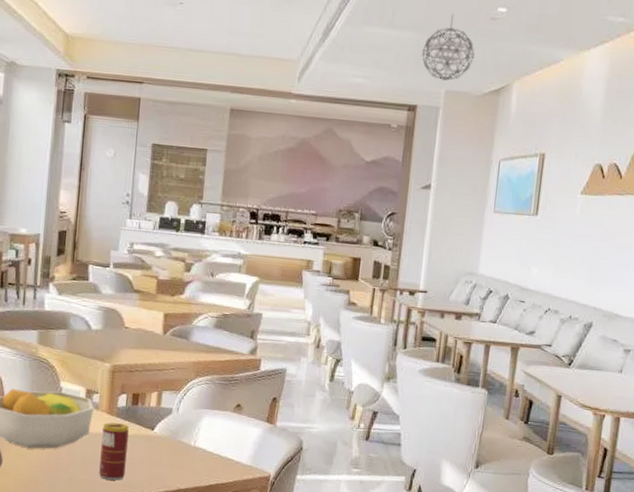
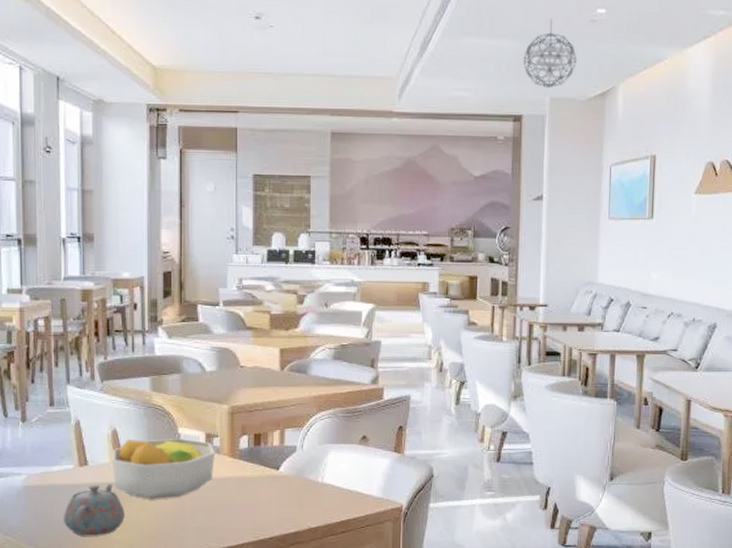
beverage can: present [99,422,129,481] -> none [226,466,253,525]

